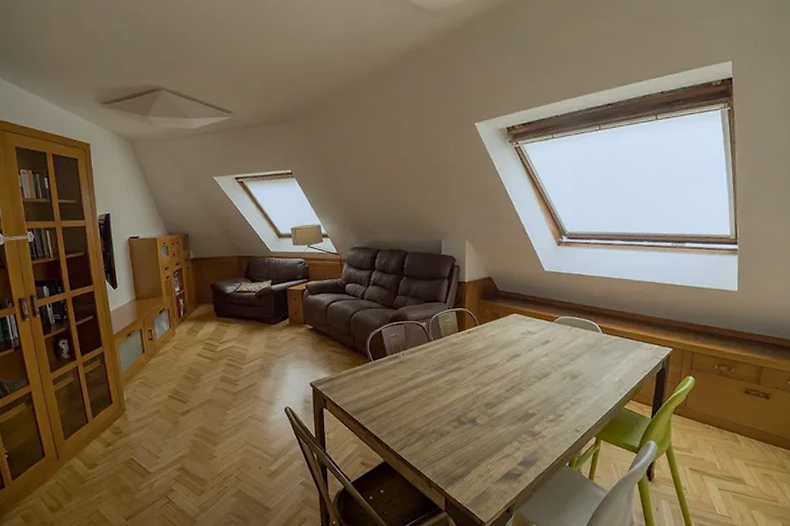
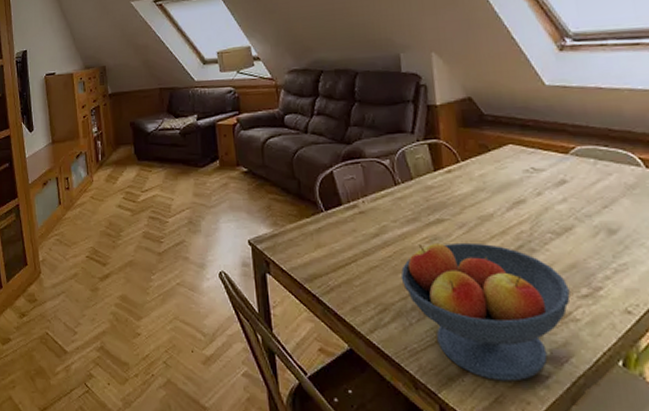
fruit bowl: none [426,384,542,479] -> present [400,242,570,382]

